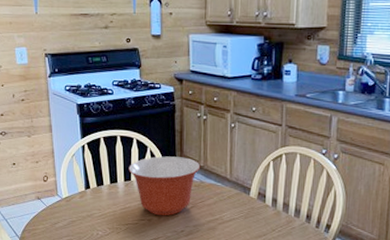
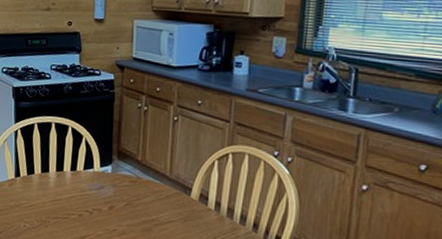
mixing bowl: present [129,156,201,216] -> none [61,147,139,212]

